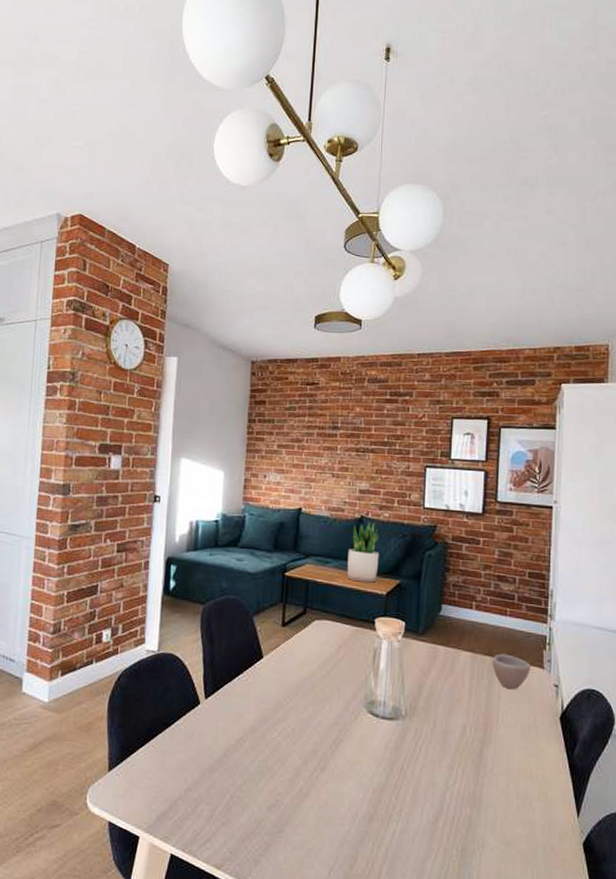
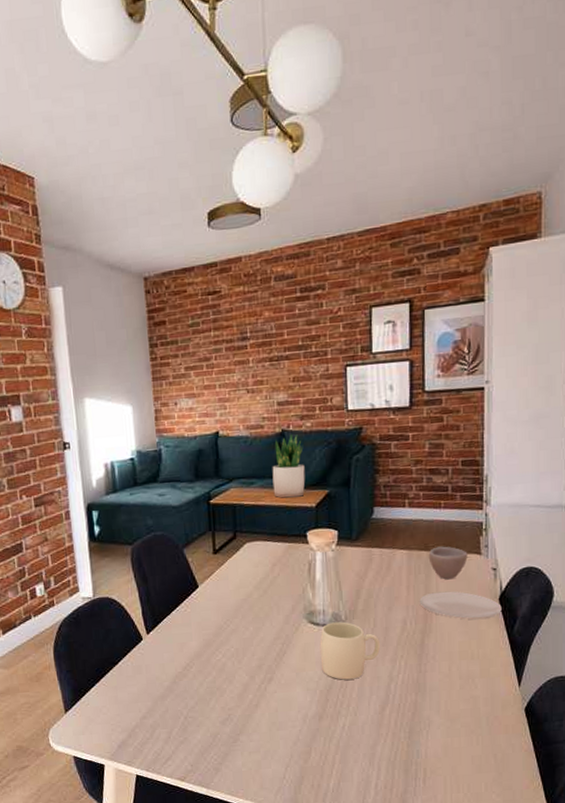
mug: none [376,716,439,782] -> present [319,622,381,680]
plate: none [480,700,562,737] -> present [419,591,502,620]

